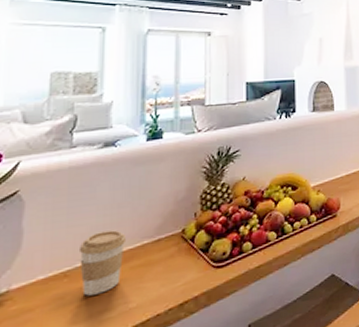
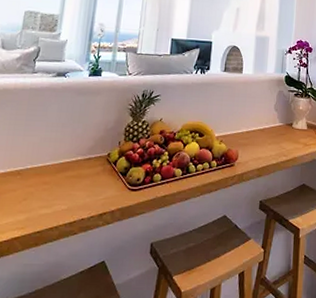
coffee cup: present [78,230,127,296] -> none [29,144,66,193]

